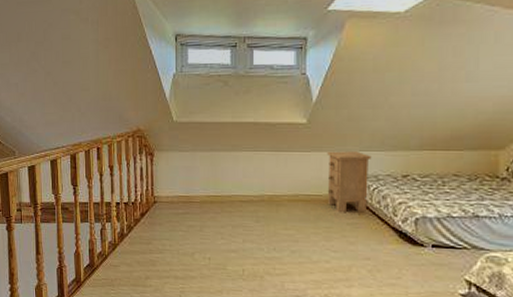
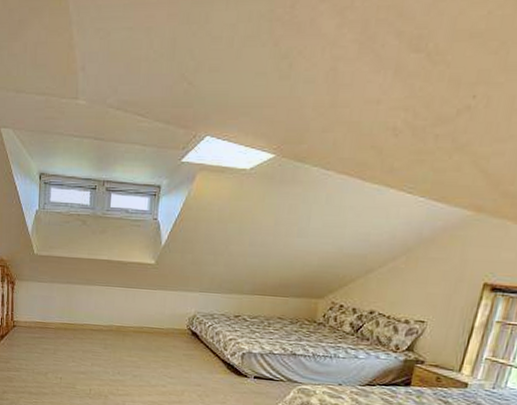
nightstand: present [327,151,372,213] -> none [167,290,210,345]

